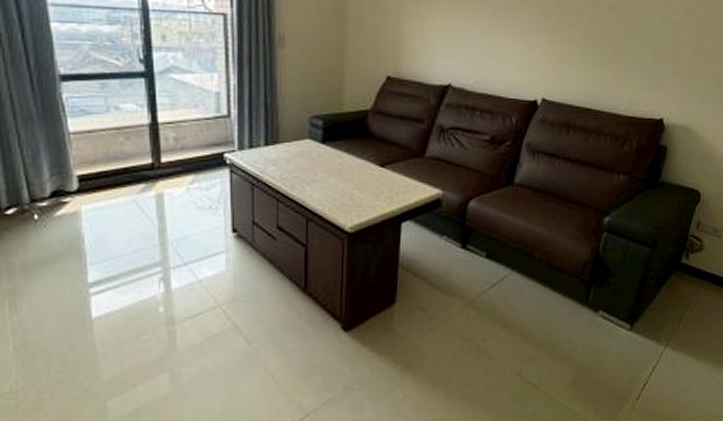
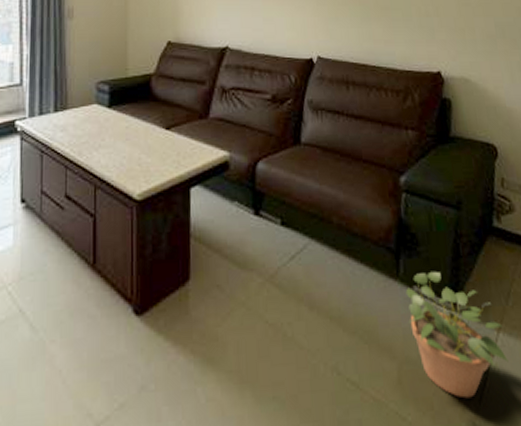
potted plant: none [588,298,670,397] -> present [405,271,509,399]

